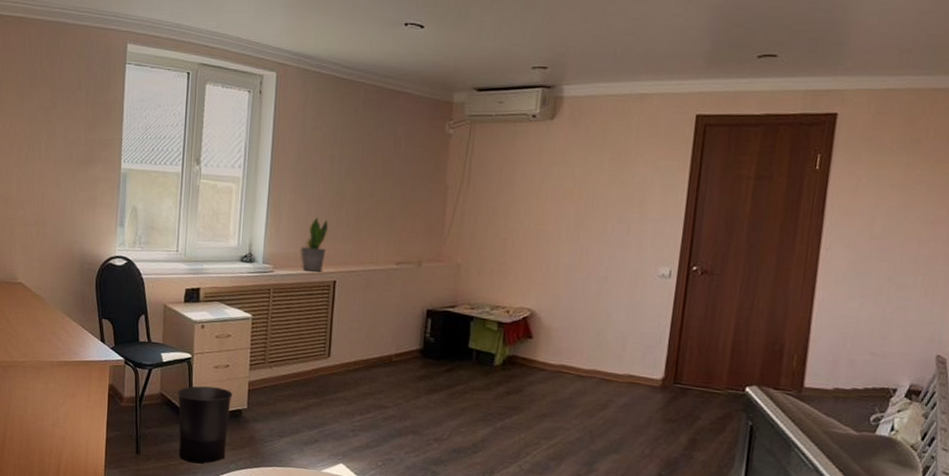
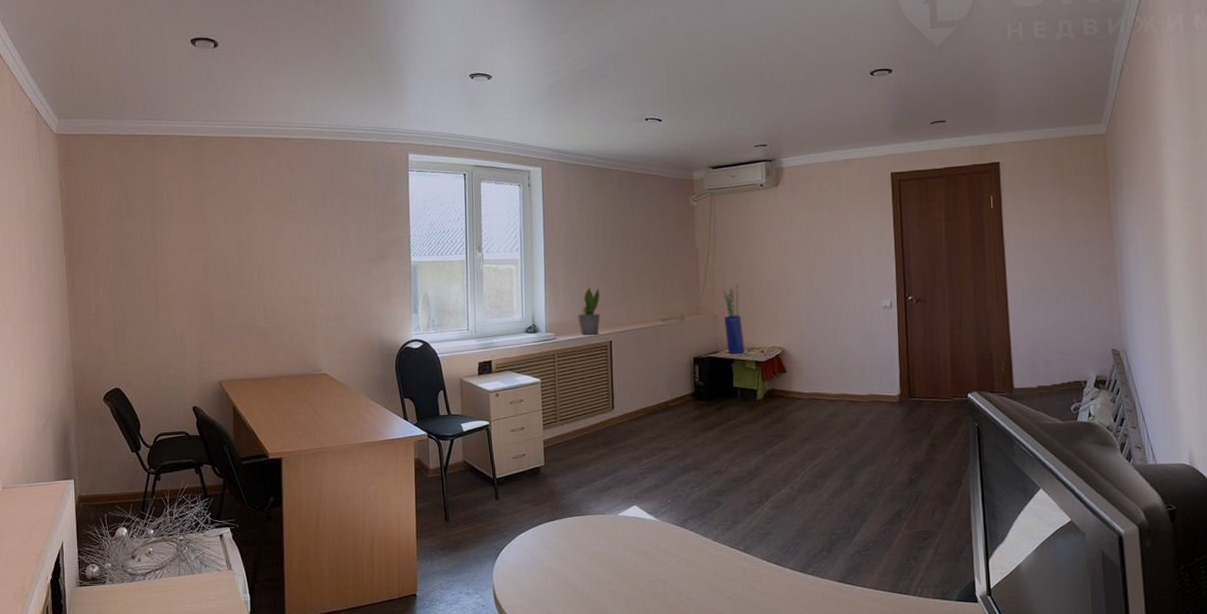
waste bin: present [177,386,233,464] -> none [478,449,530,523]
vase: none [467,229,491,312] -> present [724,283,745,355]

